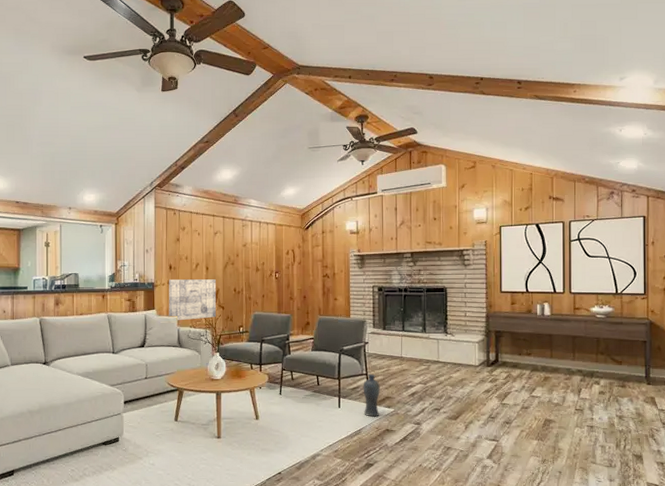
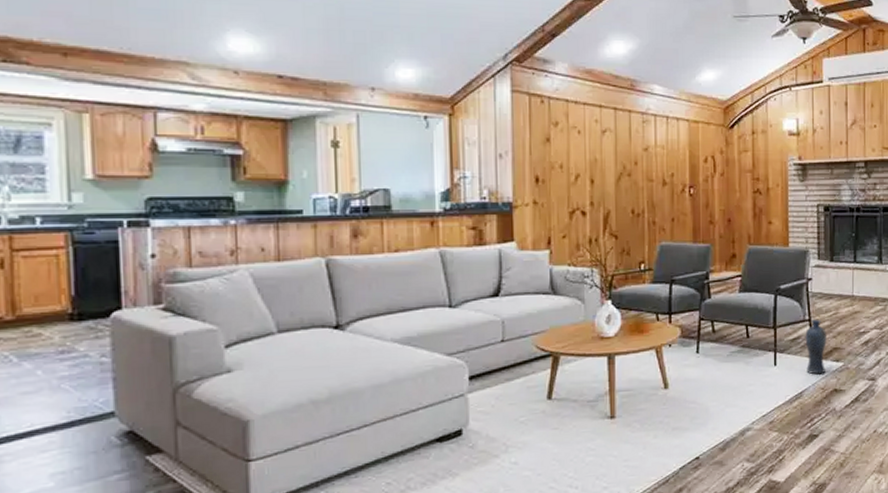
wall art: present [168,279,216,321] -> none [534,197,606,257]

